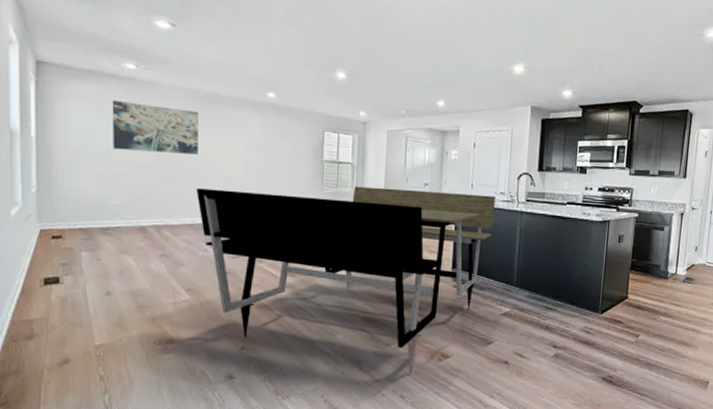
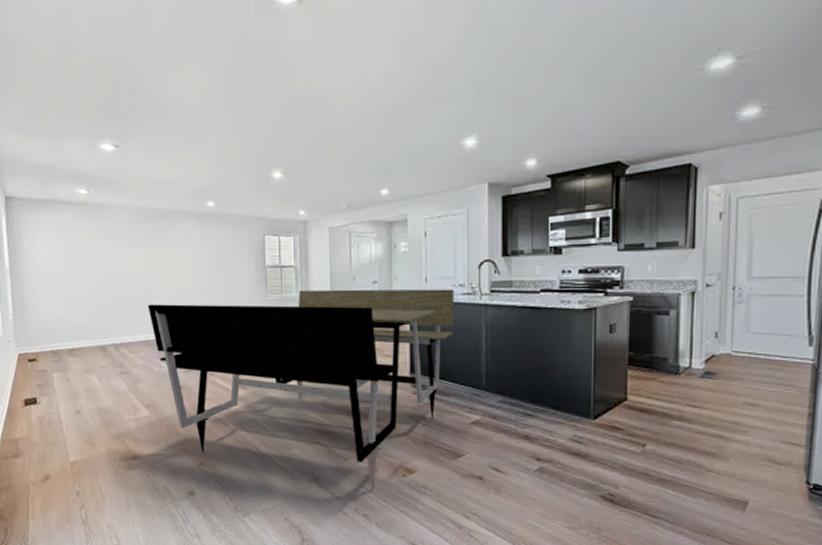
wall art: present [112,99,199,155] -> none [69,225,147,273]

